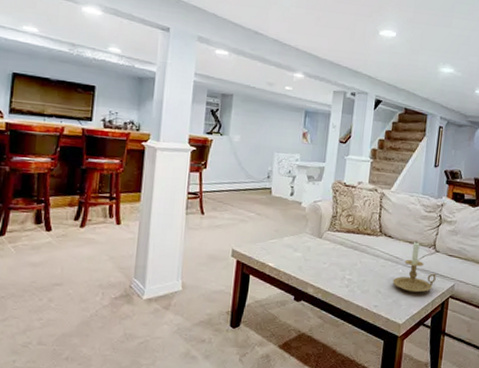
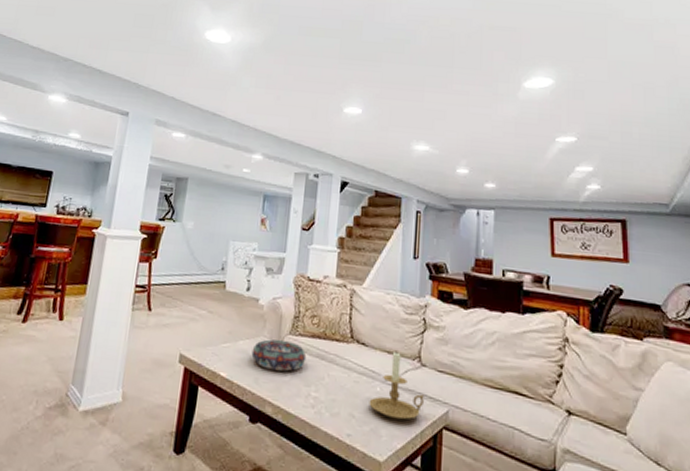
decorative bowl: none [295,235,342,261] -> present [251,339,307,372]

